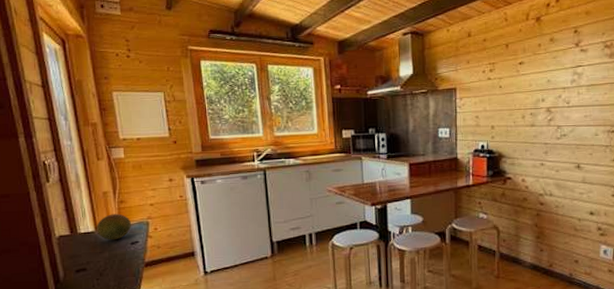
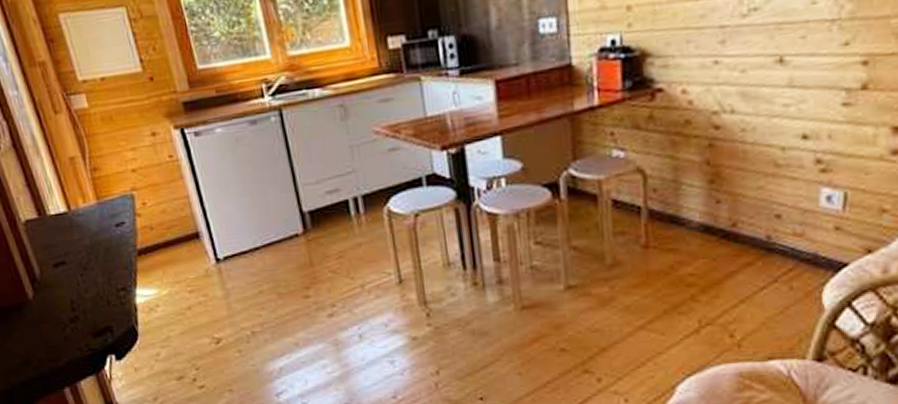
fruit: present [97,214,132,240] -> none [68,185,113,223]

